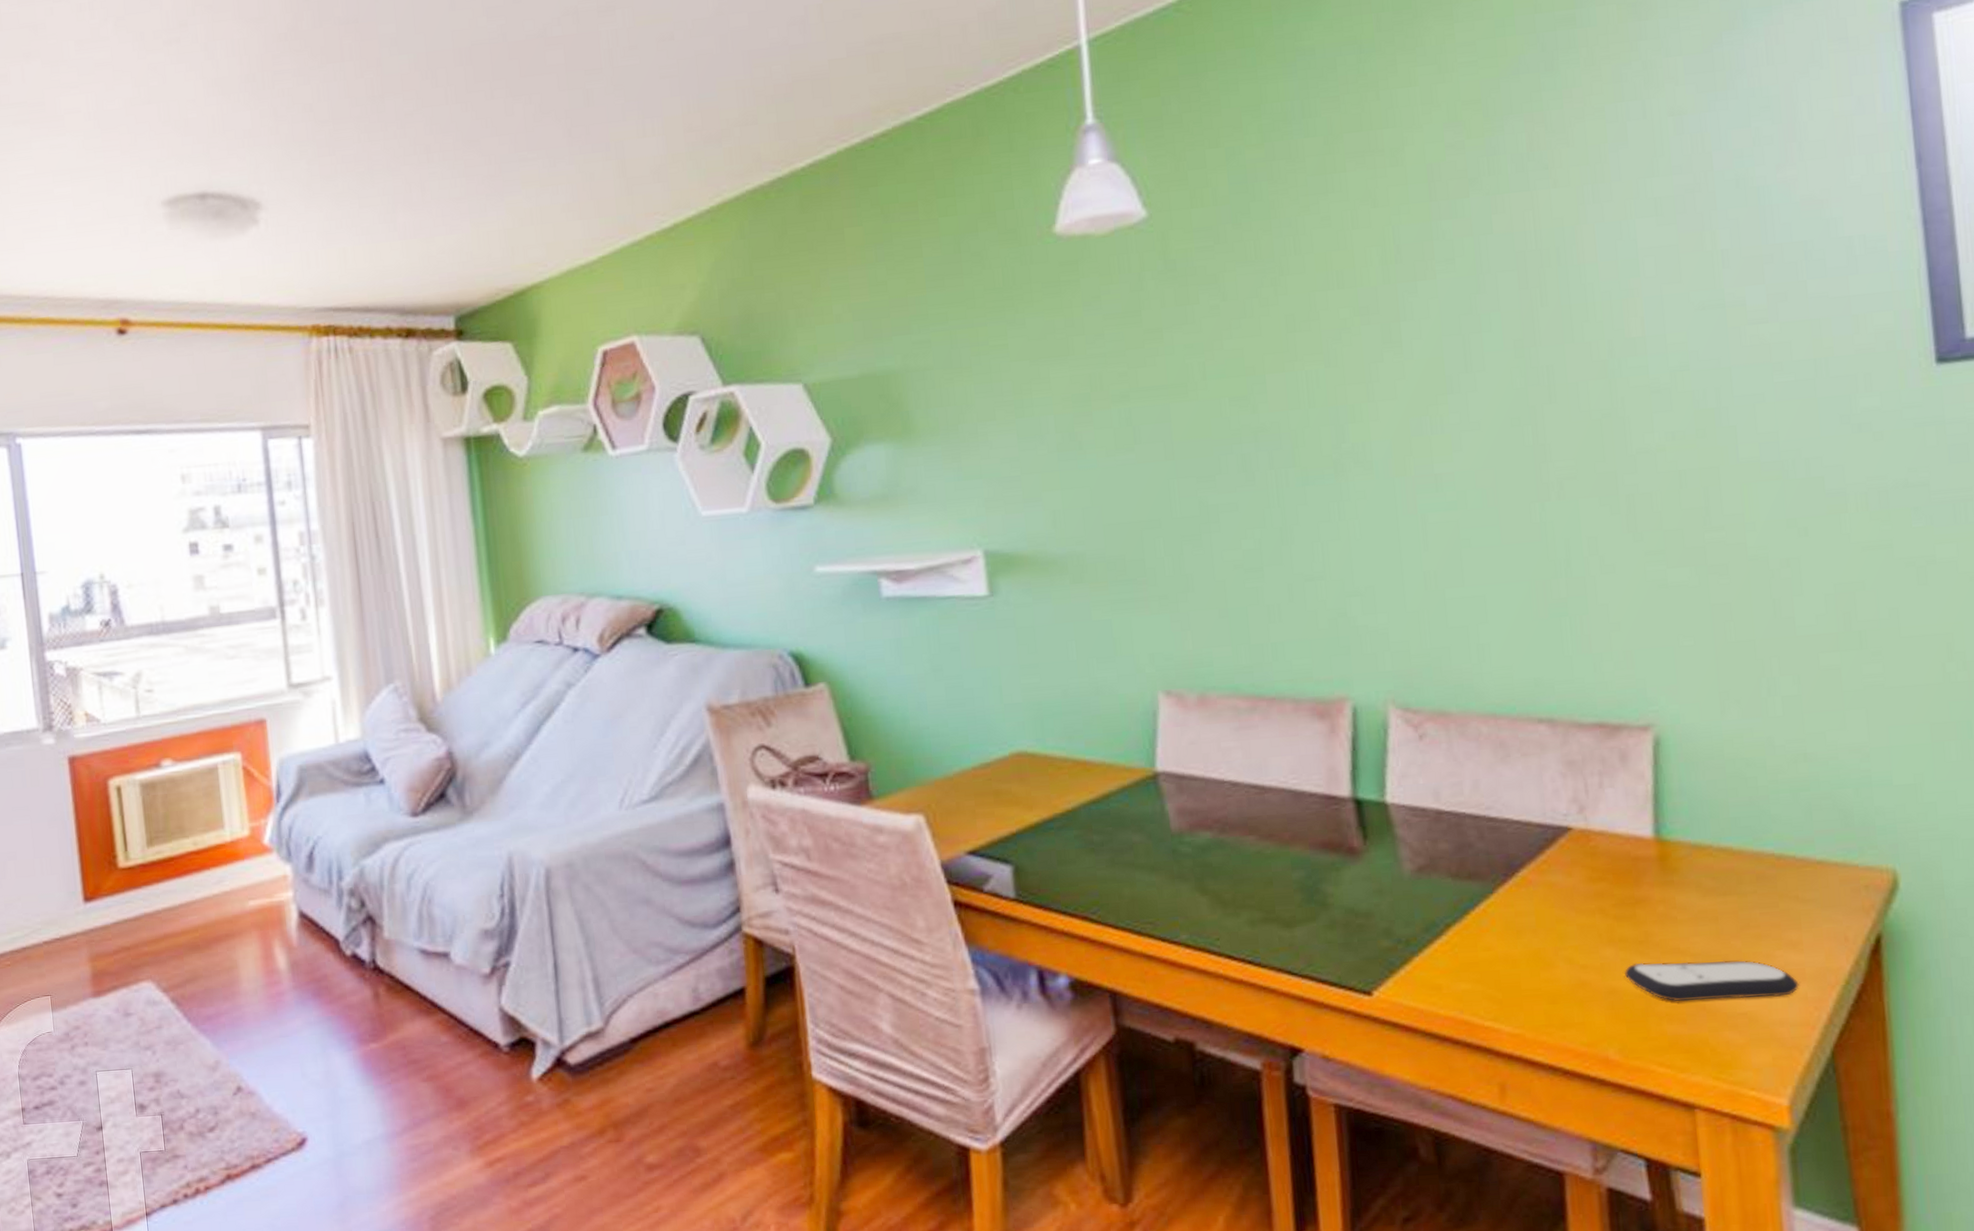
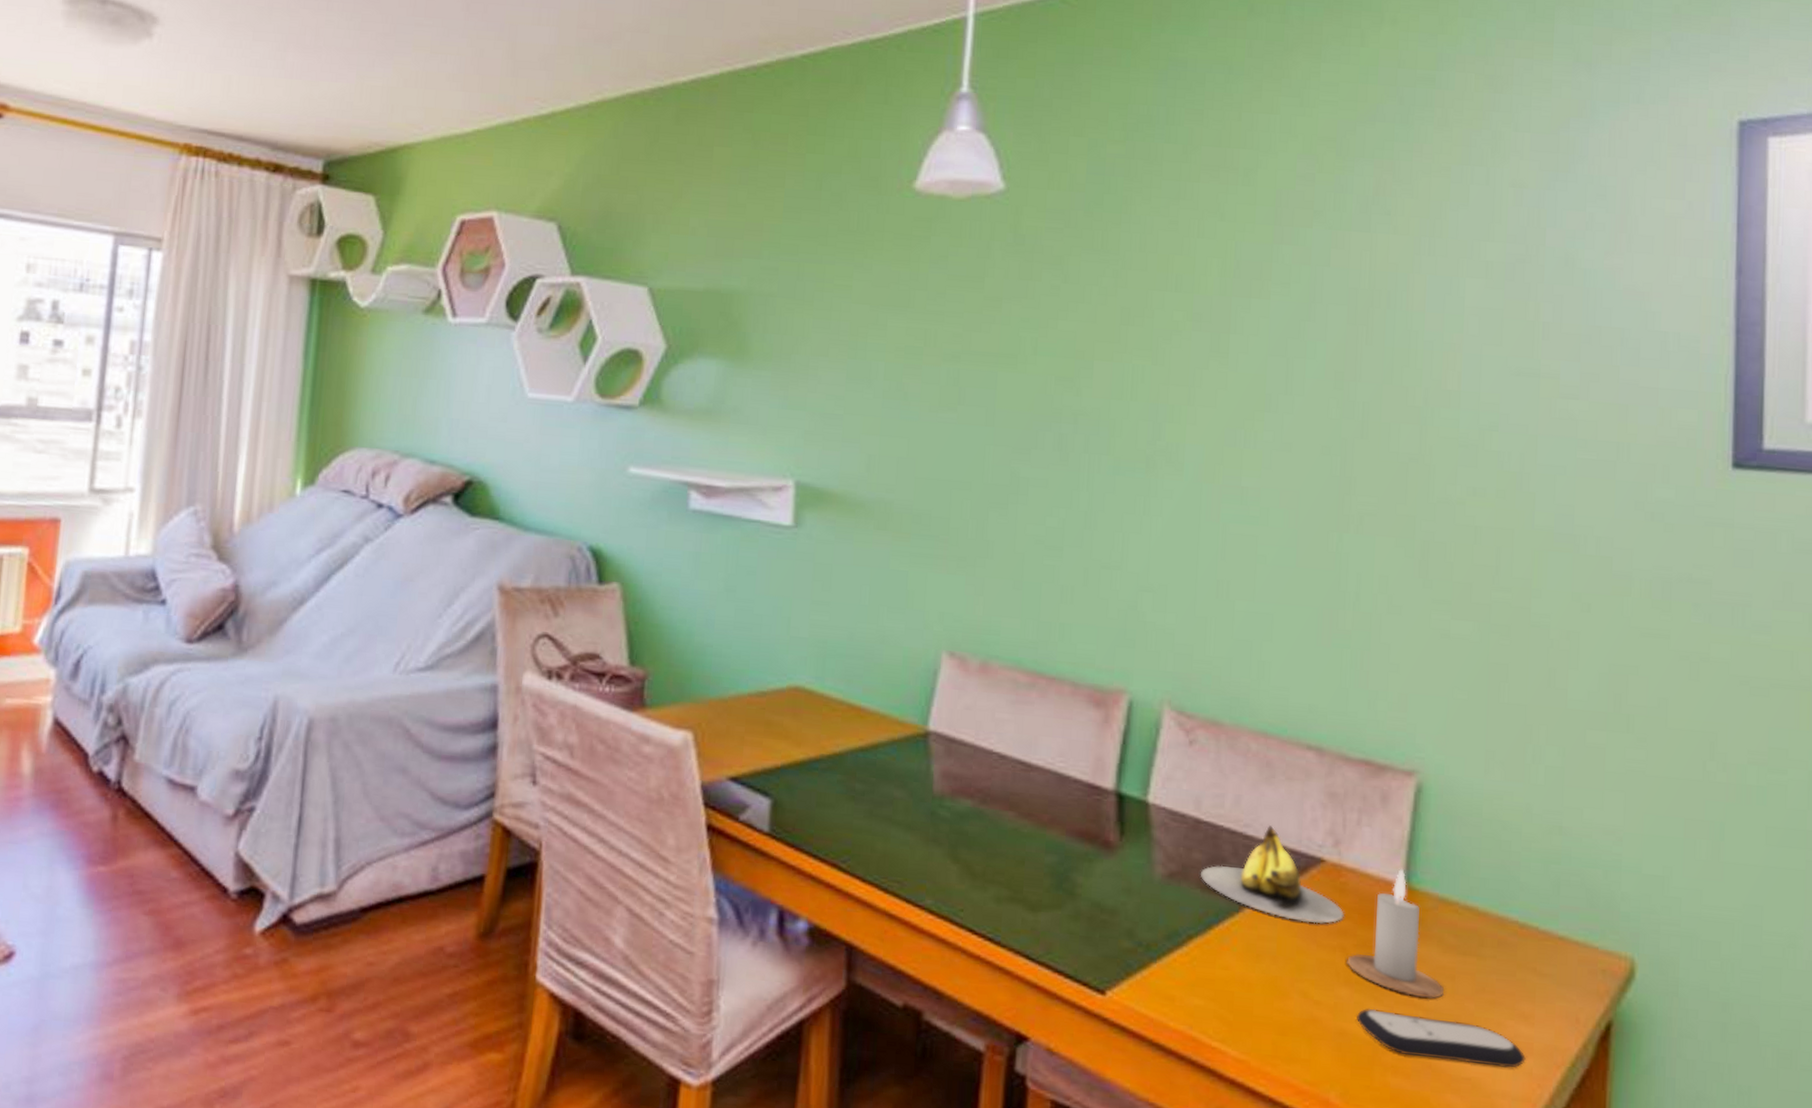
banana: none [1449,804,1599,892] -> present [1201,825,1344,924]
candle: none [1607,823,1710,945] -> present [1347,869,1445,999]

